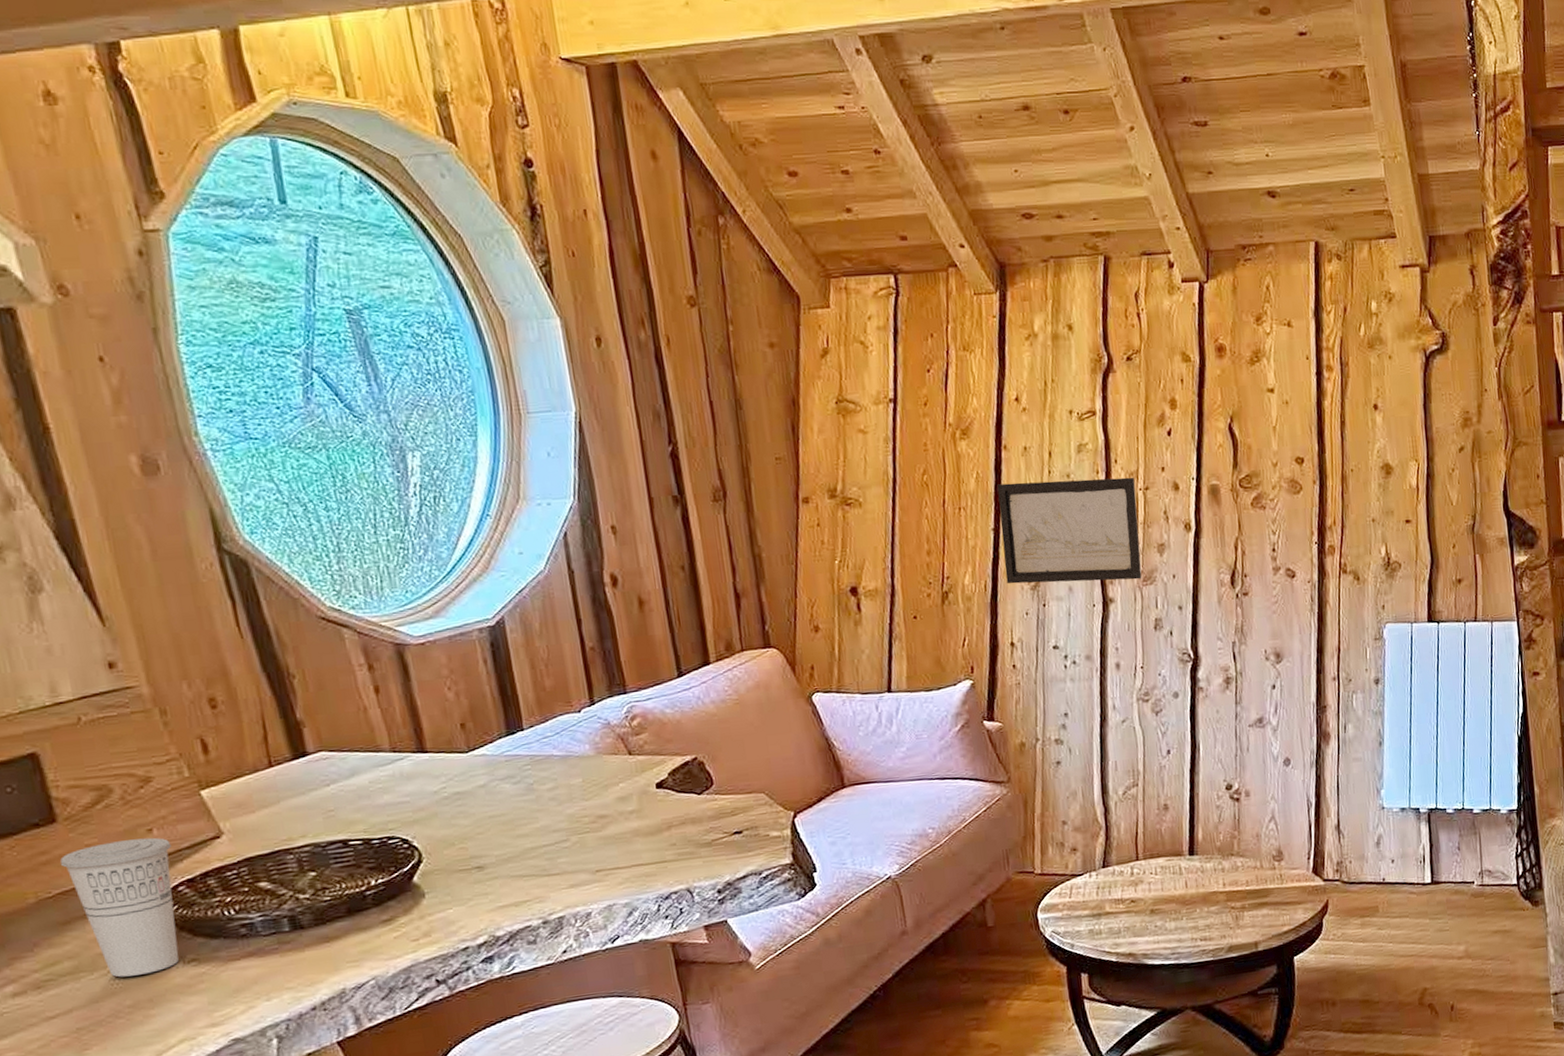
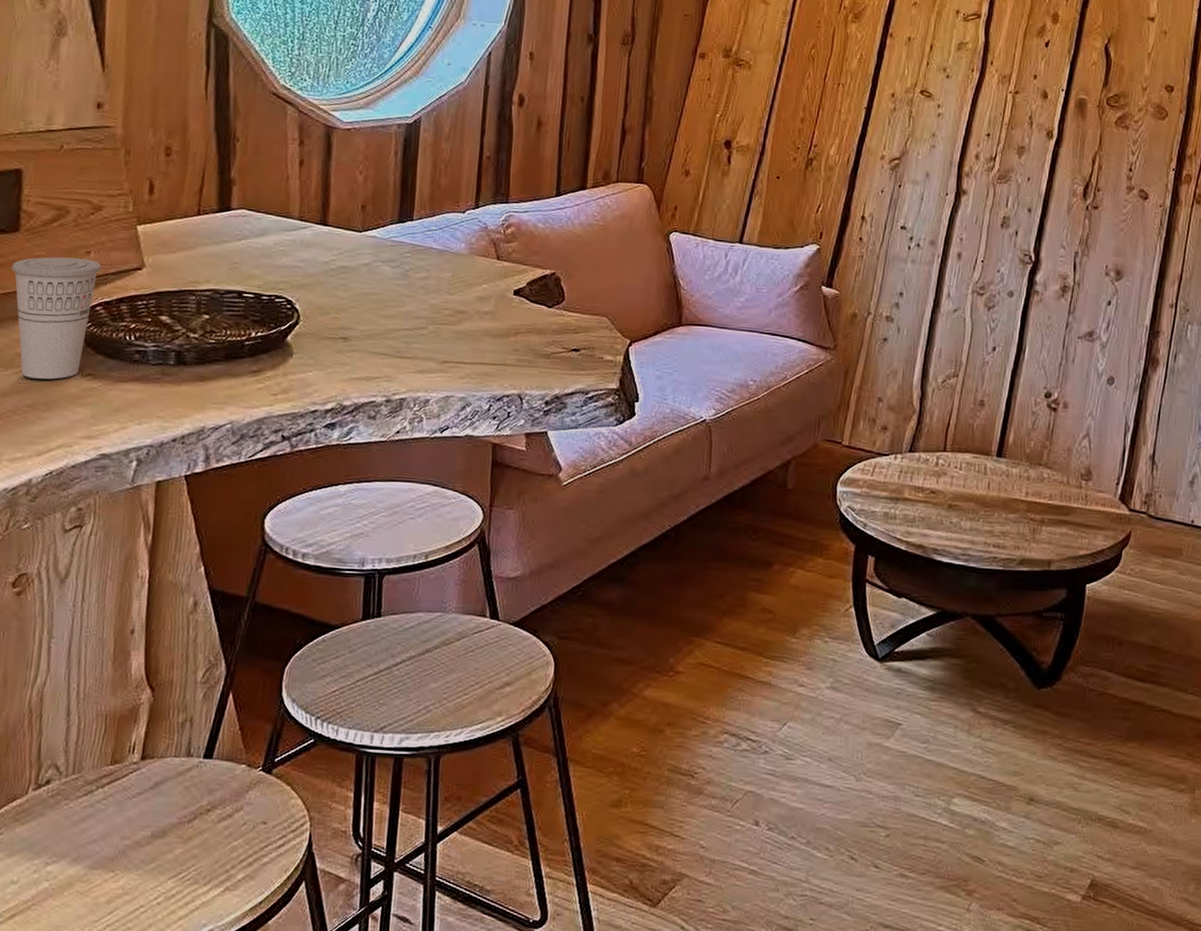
wall art: present [997,477,1142,584] -> none [869,67,1007,177]

